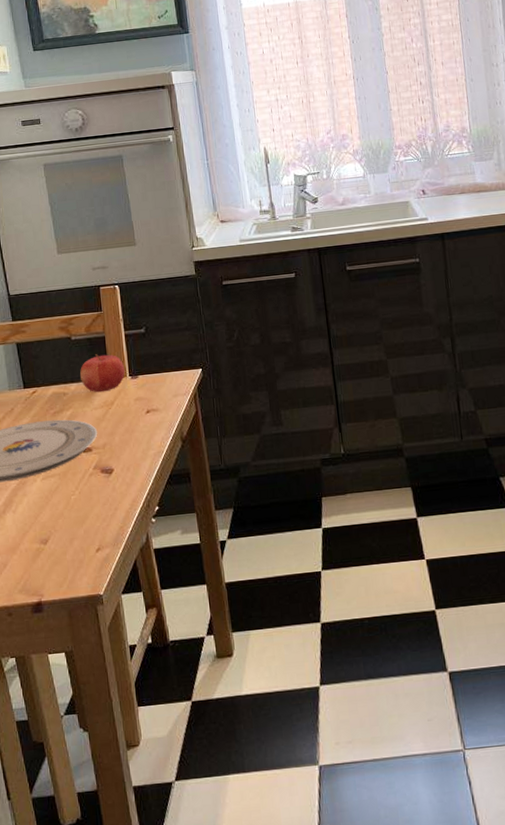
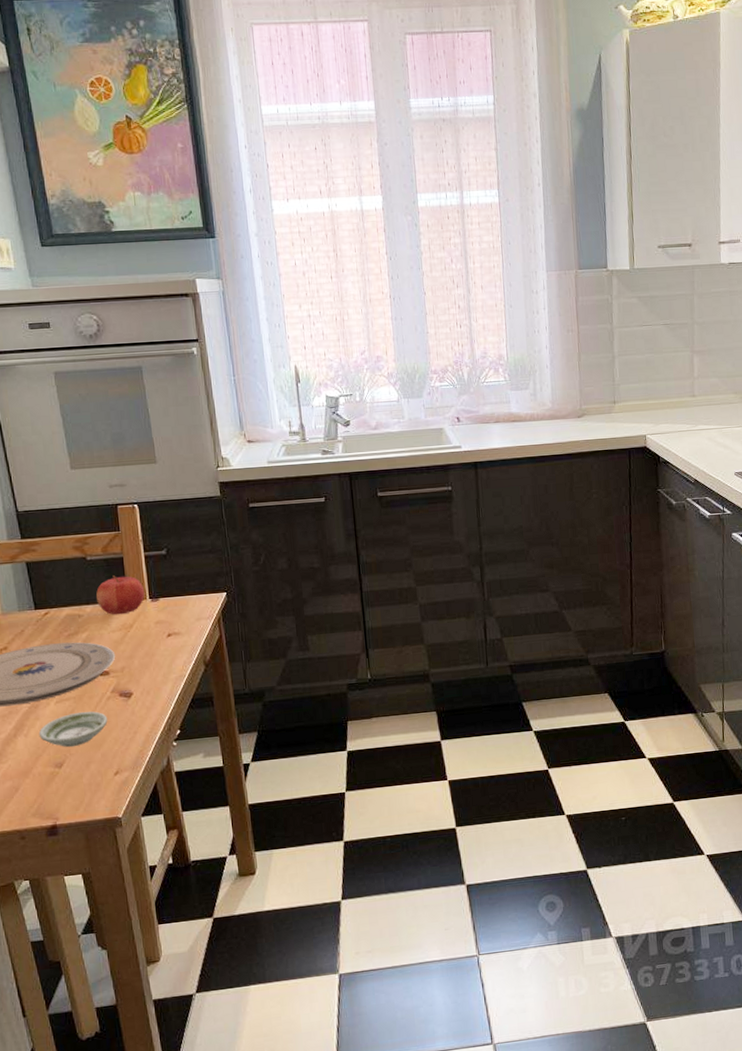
saucer: none [26,487,90,524] -> present [38,711,108,747]

